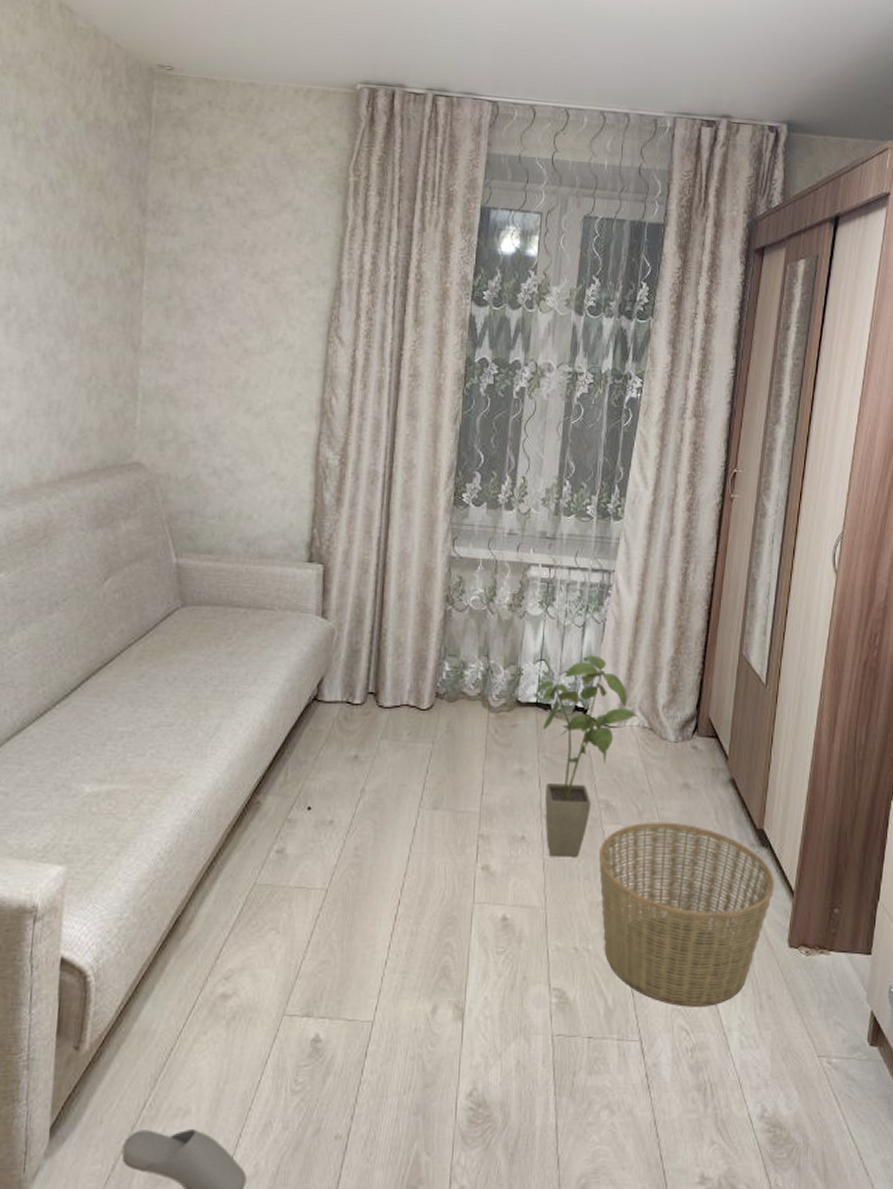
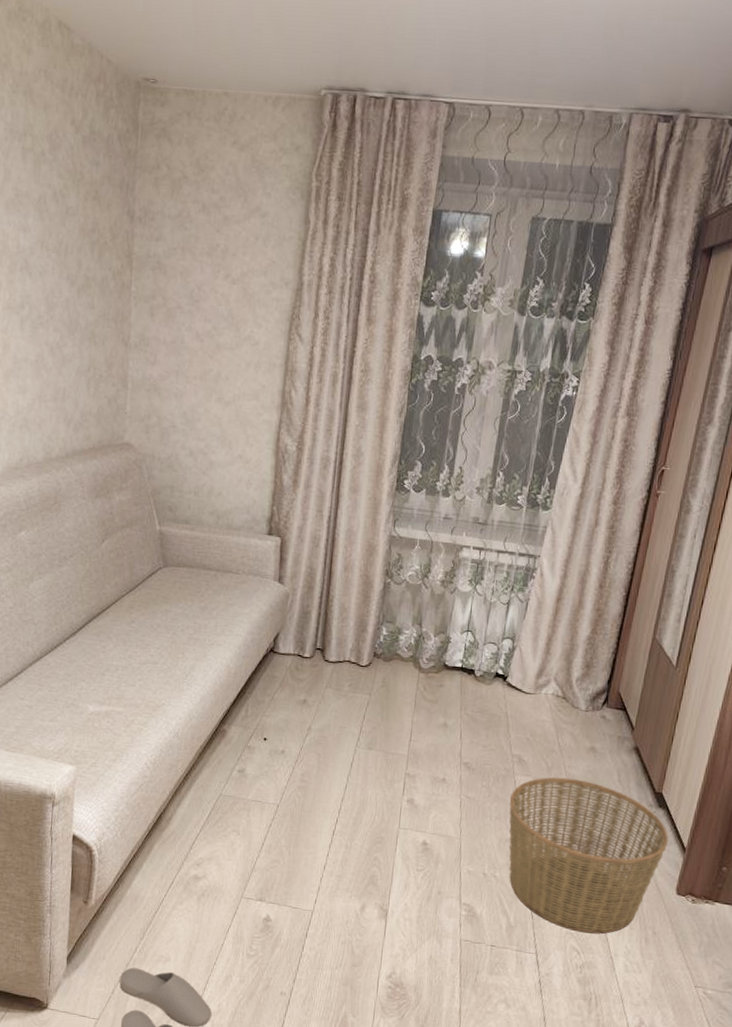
house plant: present [535,655,639,857] -> none [461,629,554,800]

